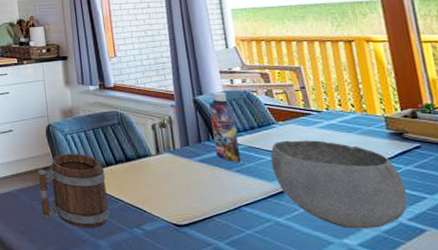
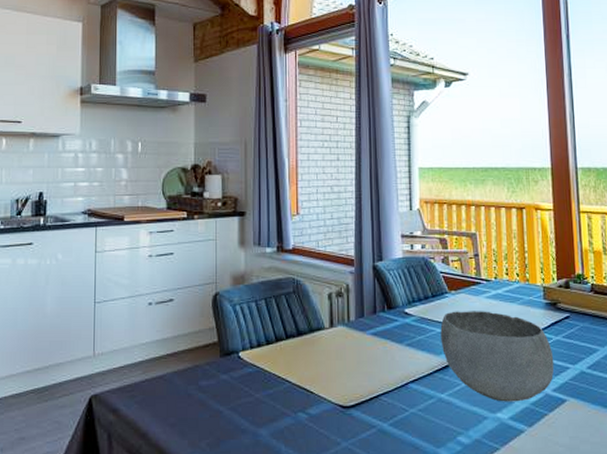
mug: present [38,153,110,229] -> none [198,327,274,416]
bottle: present [209,92,242,163] -> none [388,258,413,336]

